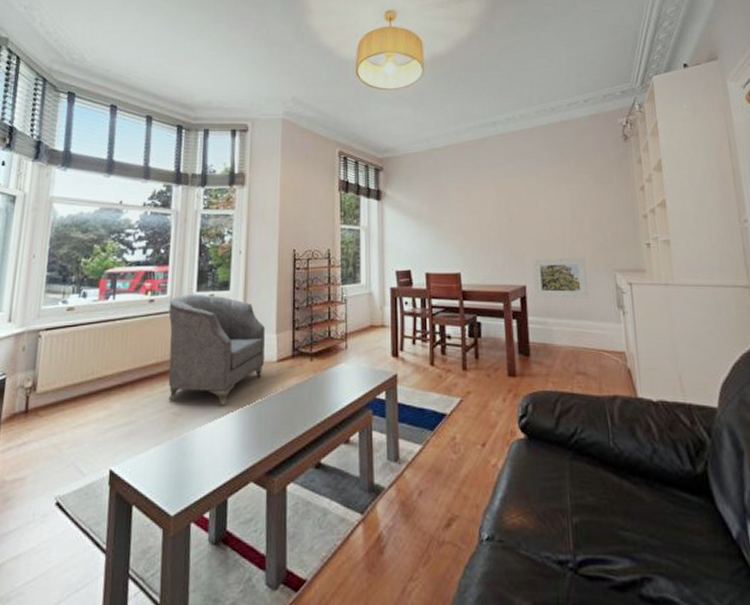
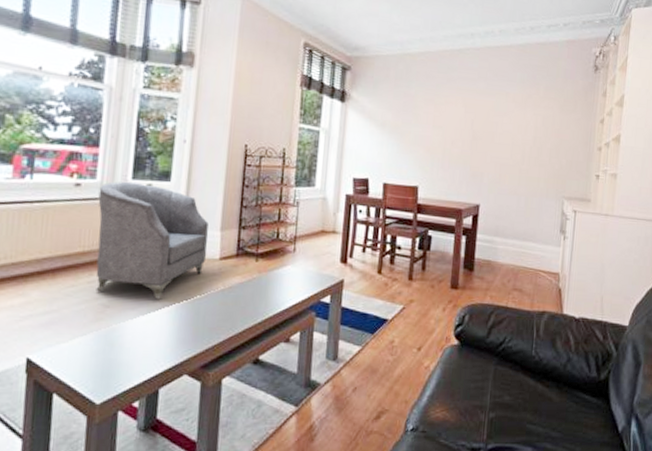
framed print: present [533,257,588,299] -> none [487,179,539,222]

